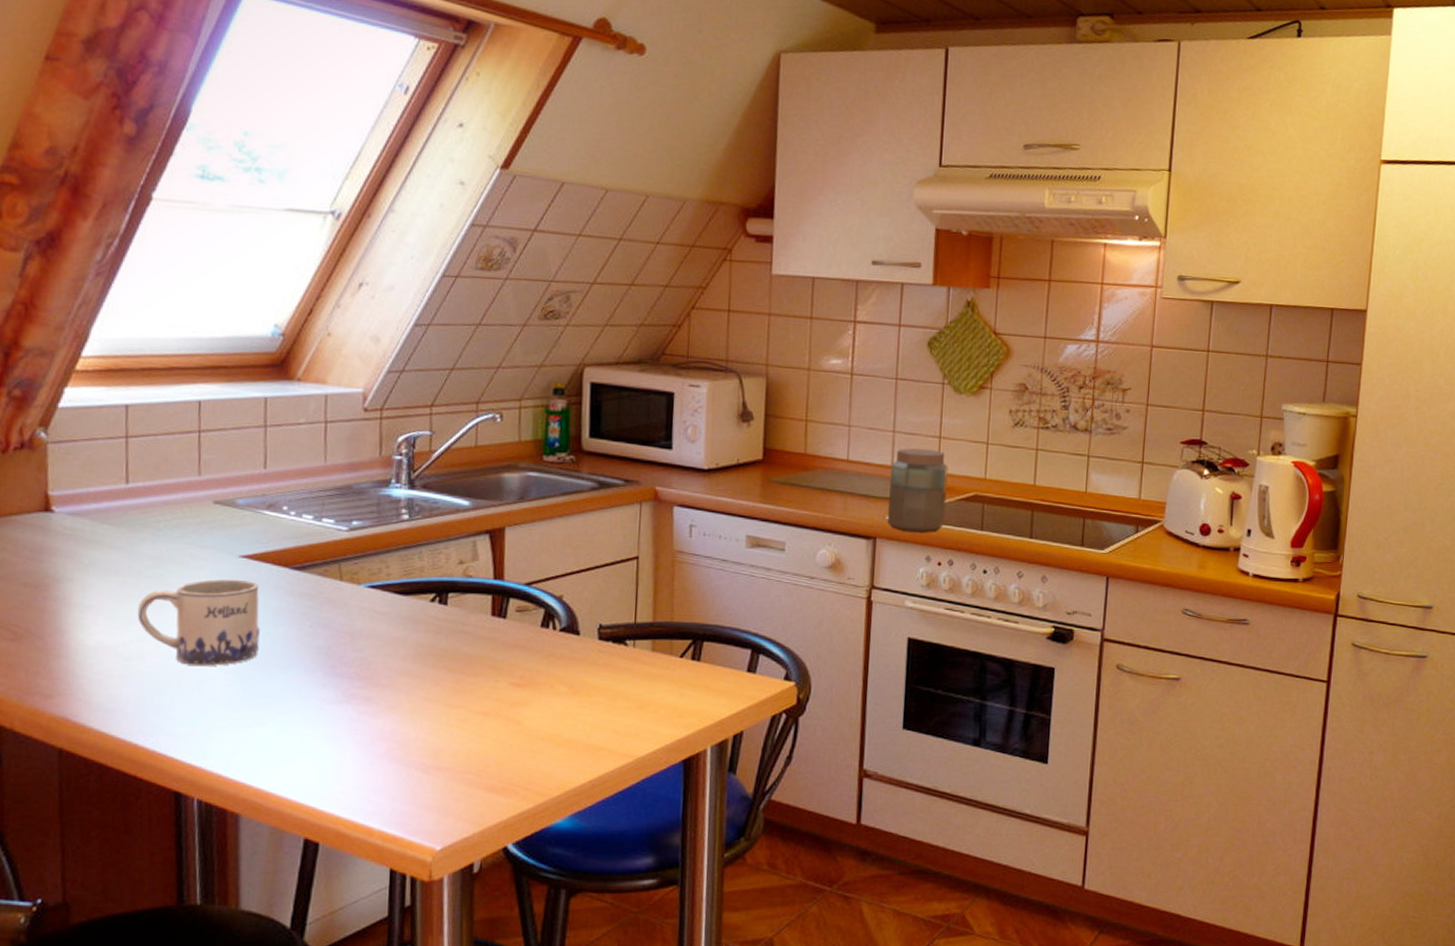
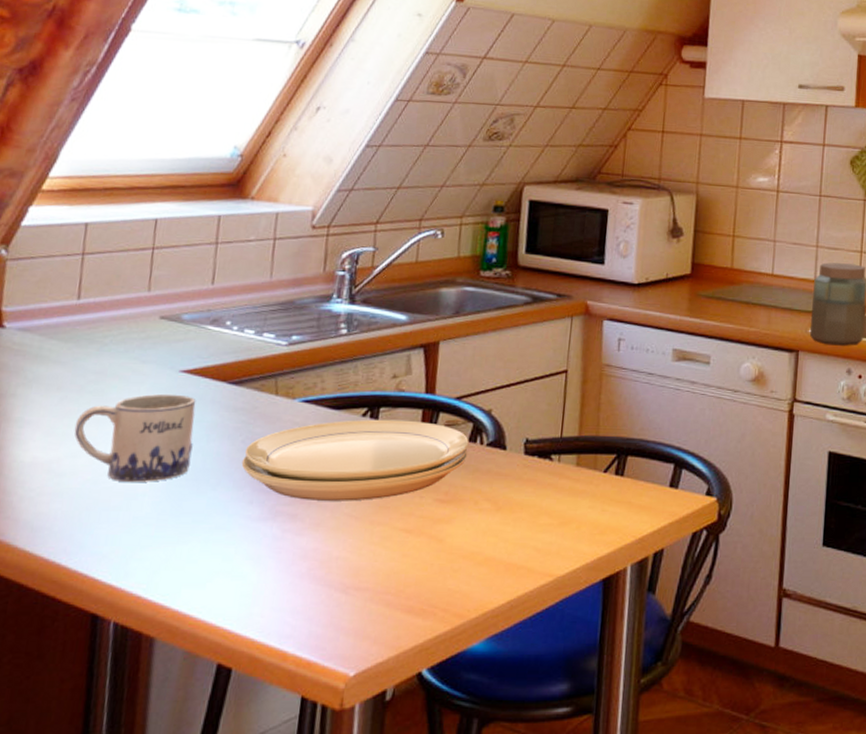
plate: none [311,604,542,685] -> present [241,419,469,501]

